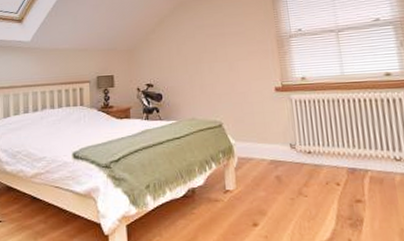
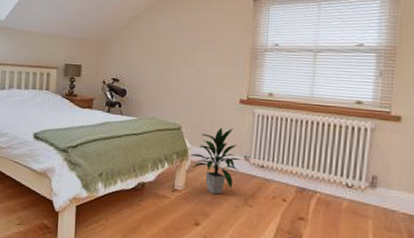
indoor plant: none [236,117,288,189] -> present [190,127,241,195]

